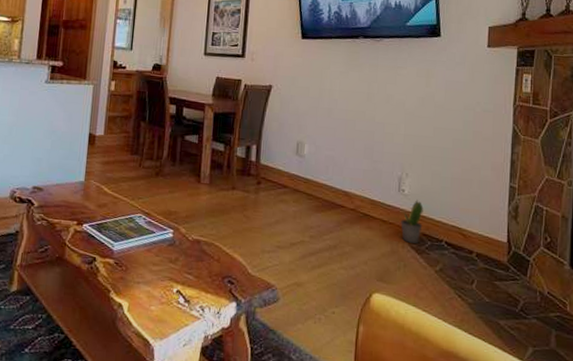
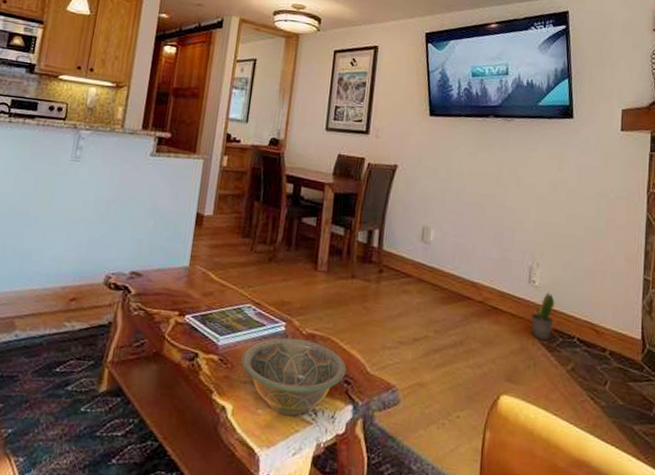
decorative bowl: none [134,243,230,312] -> present [241,337,347,416]

